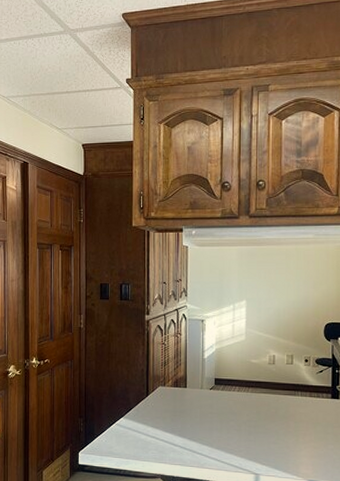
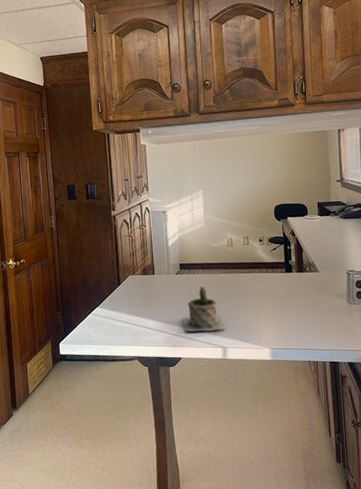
potted cactus: none [213,404,259,455] -> present [182,286,225,332]

